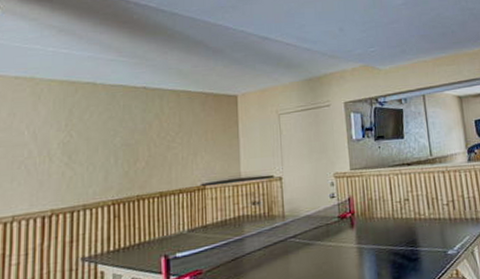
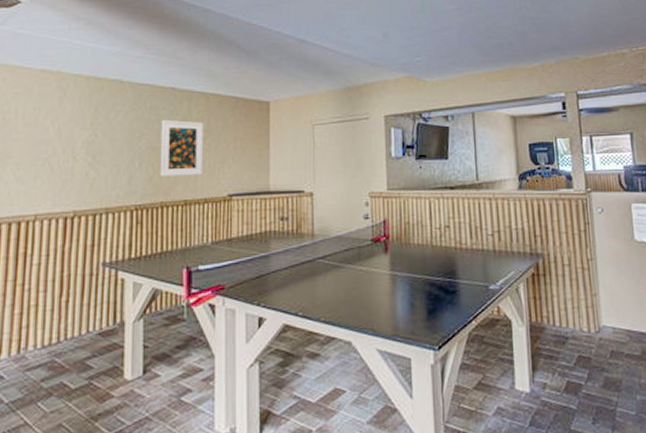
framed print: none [134,117,176,171] -> present [159,119,203,177]

